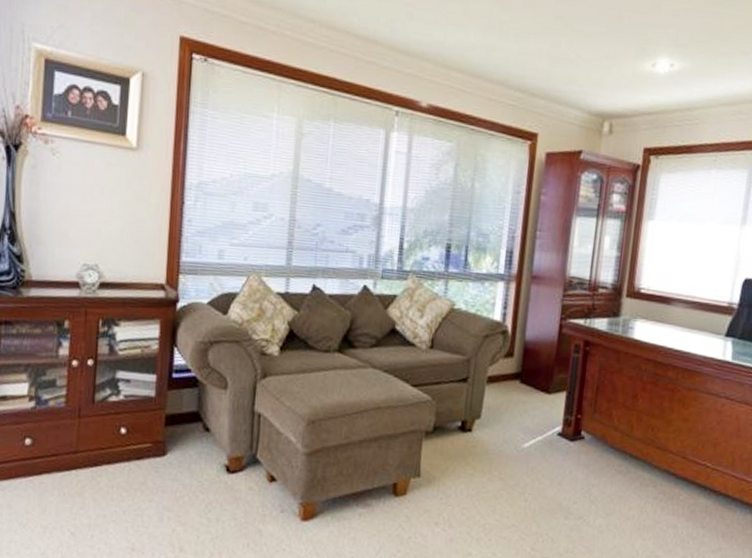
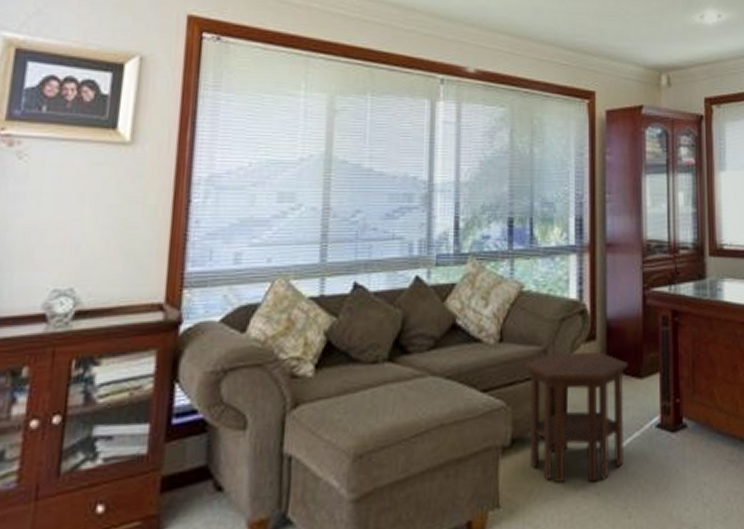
side table: none [447,362,539,470] -> present [524,351,628,483]

